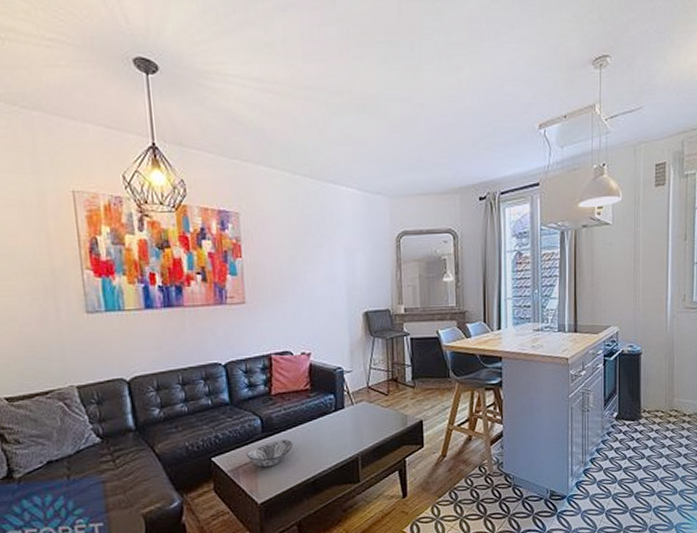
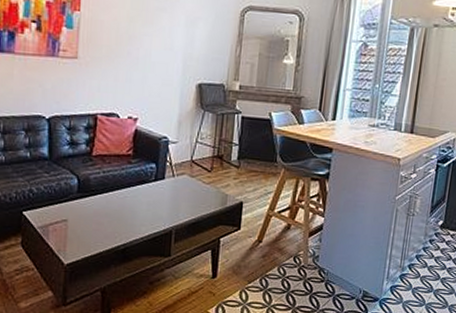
decorative bowl: present [246,439,293,468] -> none [59,202,107,229]

